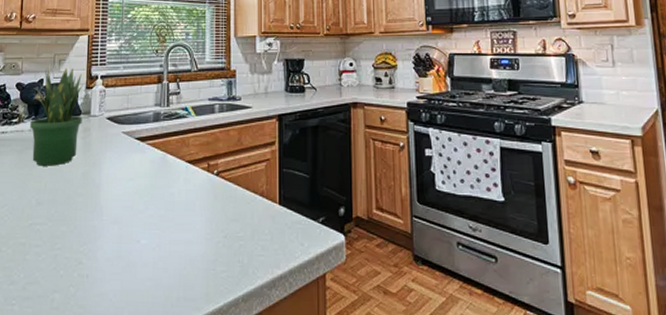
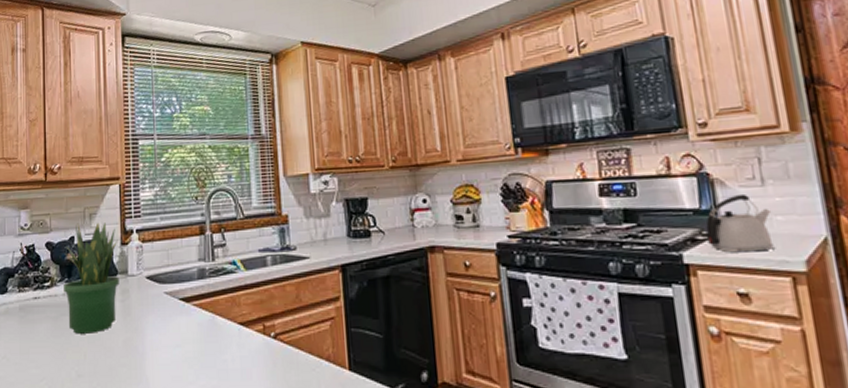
kettle: none [570,72,619,119] -> present [705,193,774,253]

